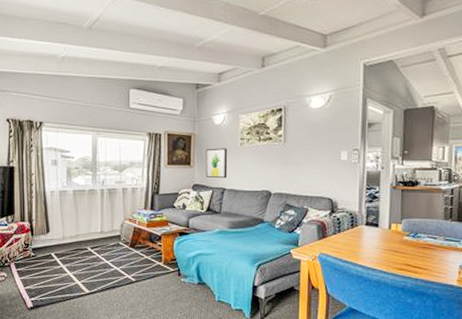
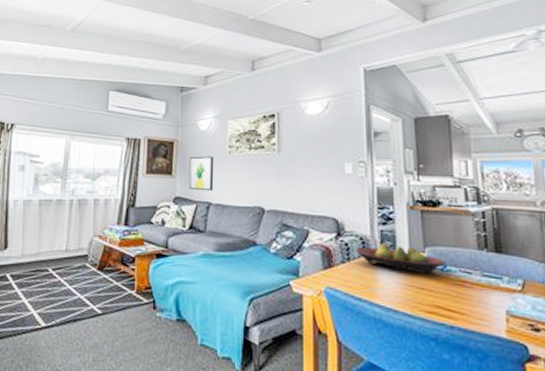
fruit bowl: none [344,217,417,240] -> present [354,243,446,274]

